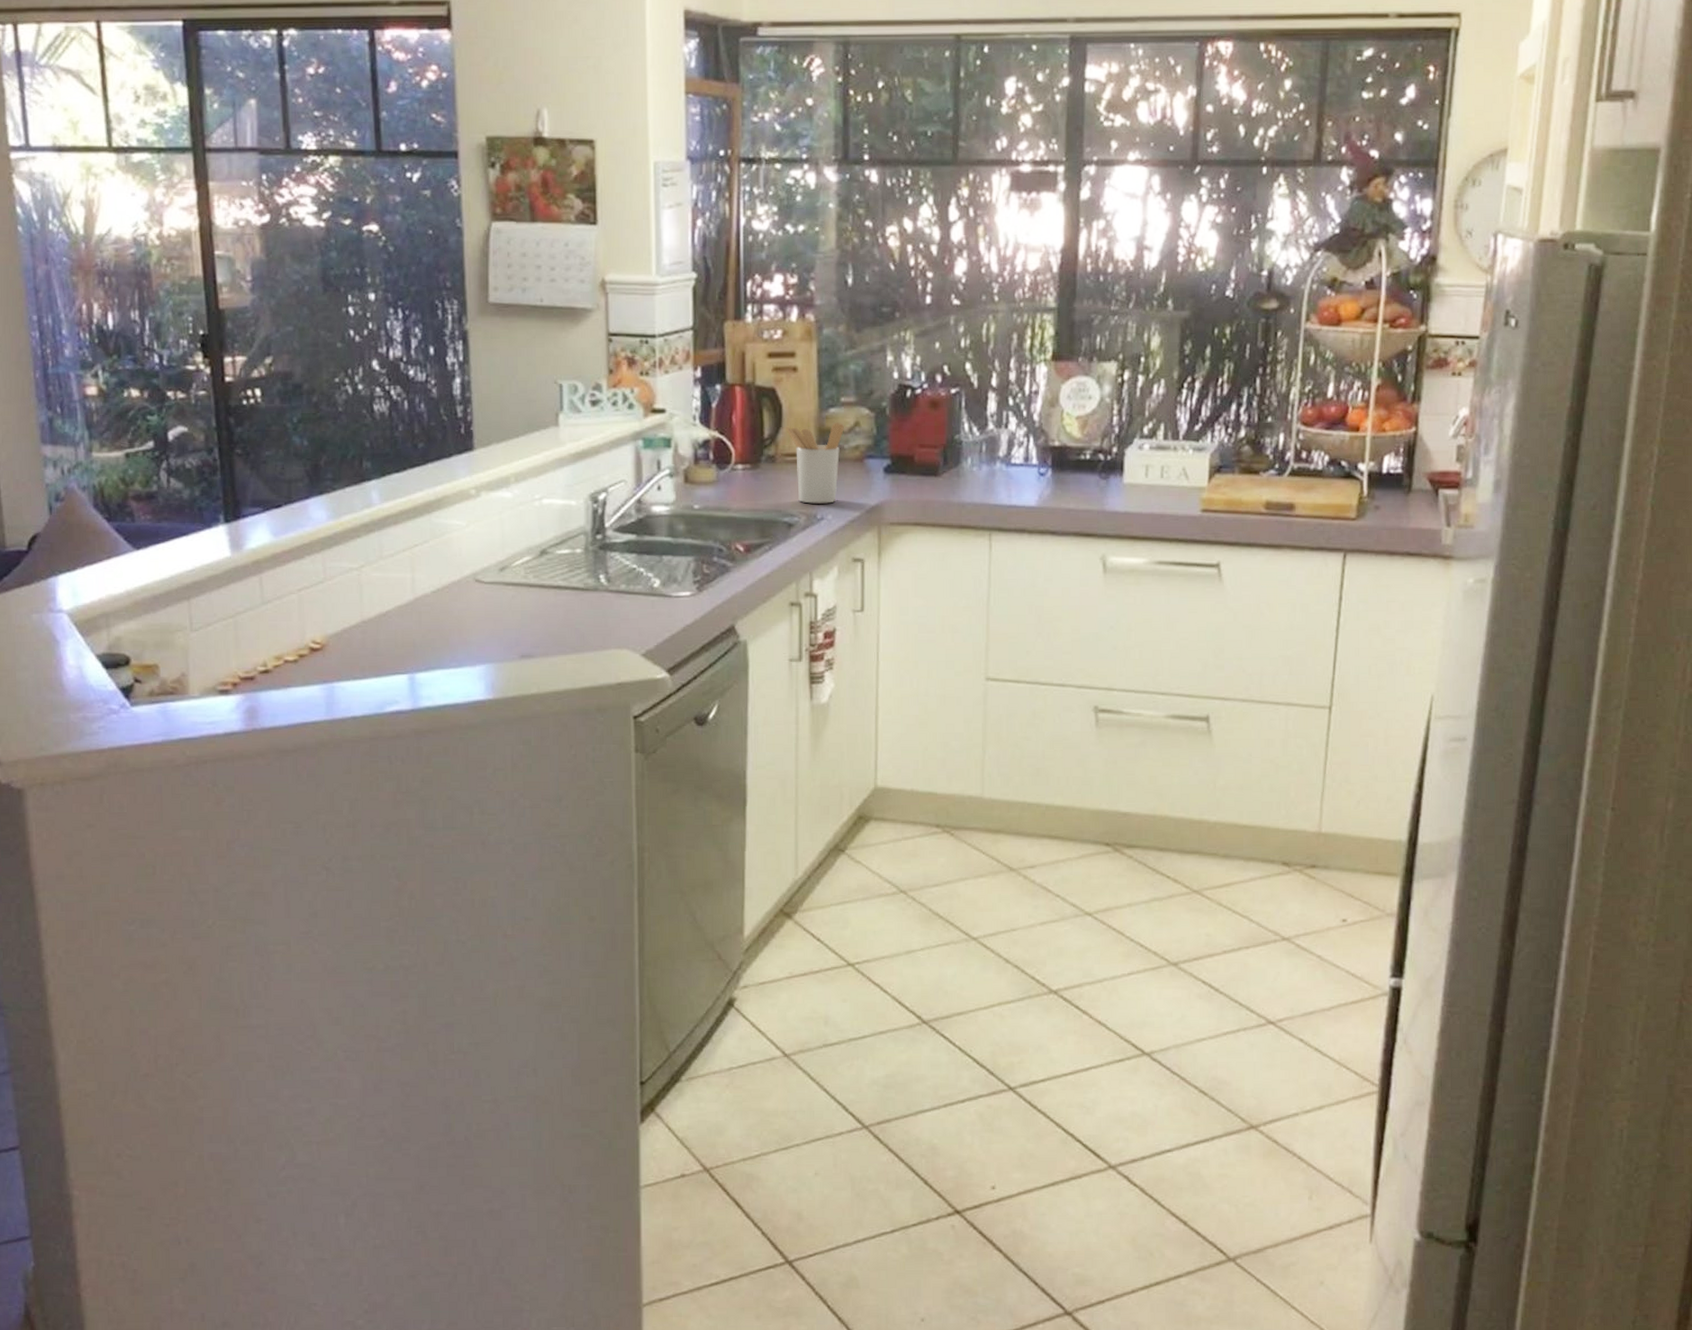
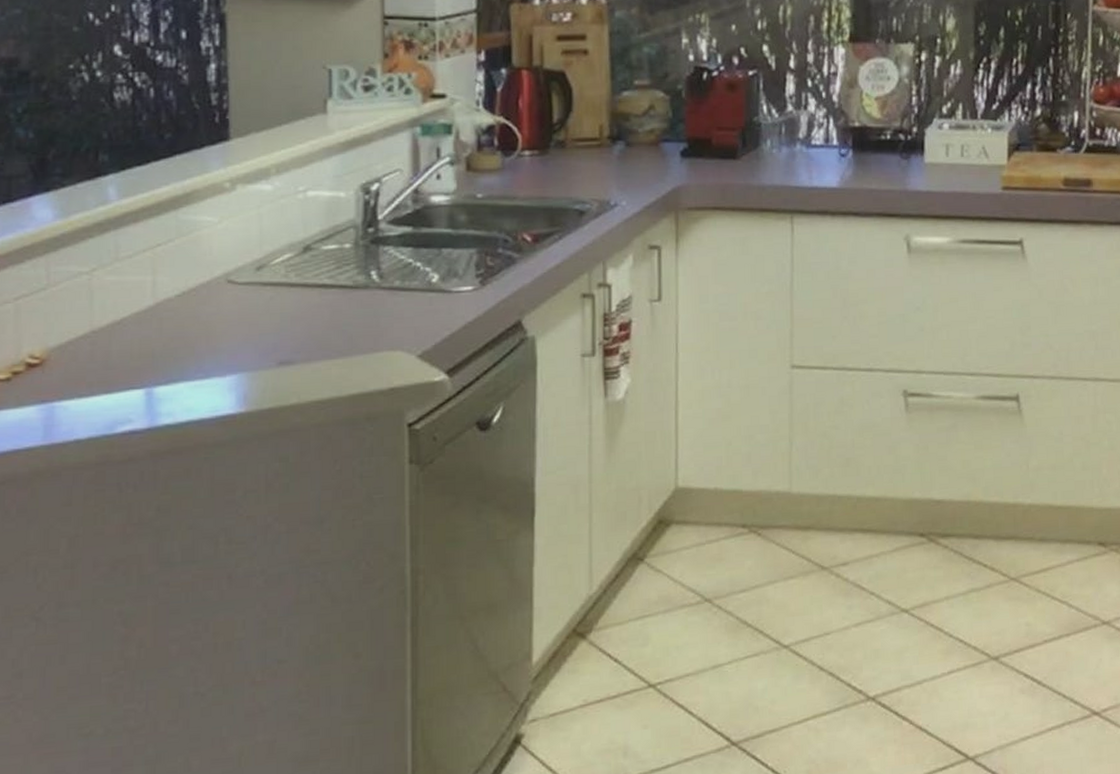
utensil holder: present [786,422,844,504] -> none [577,106,638,190]

